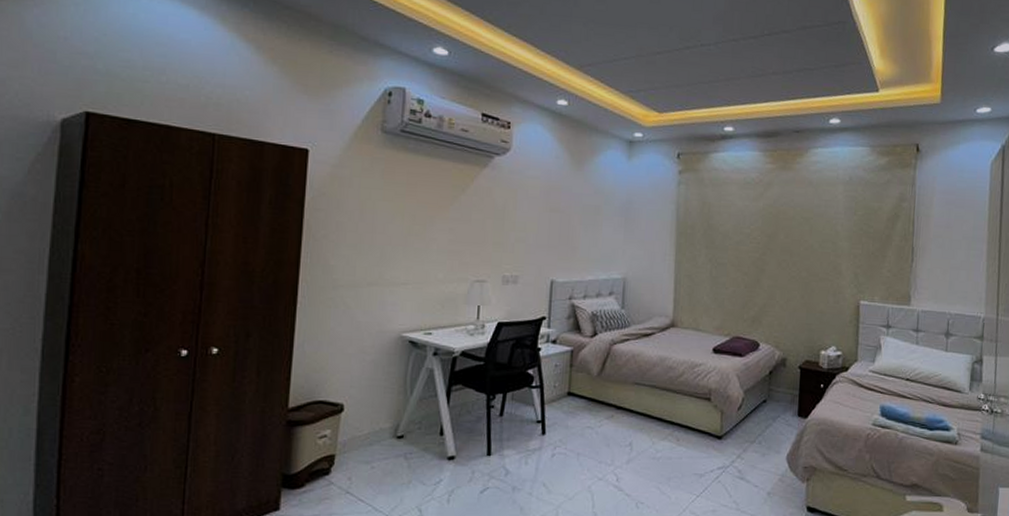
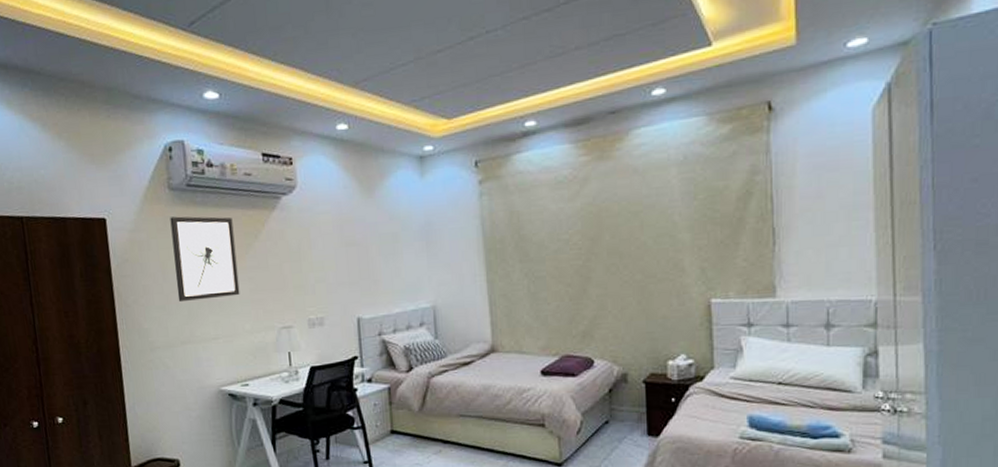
wall art: none [372,158,442,245] -> present [170,216,240,303]

